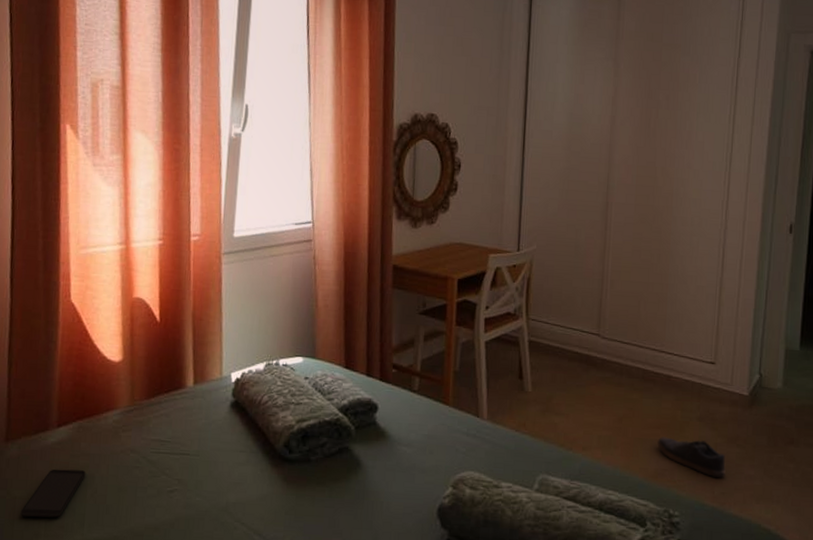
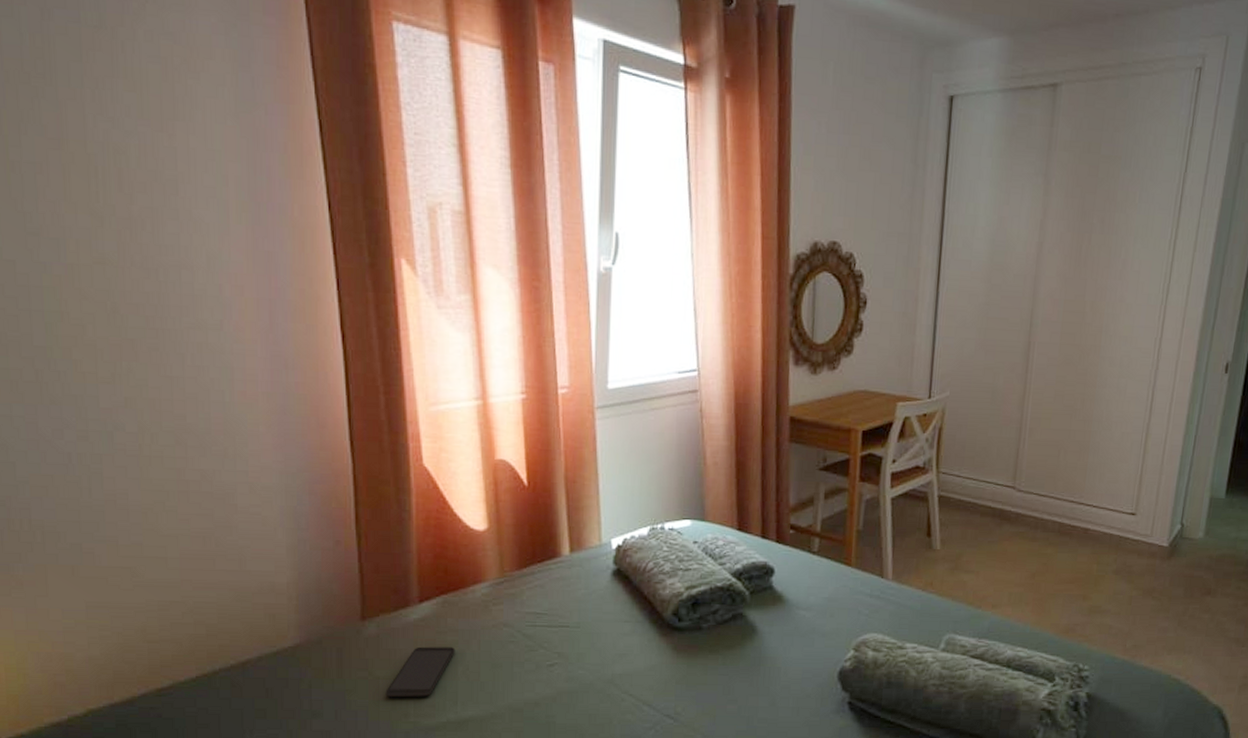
shoe: present [657,437,727,478] -> none [1070,591,1140,630]

